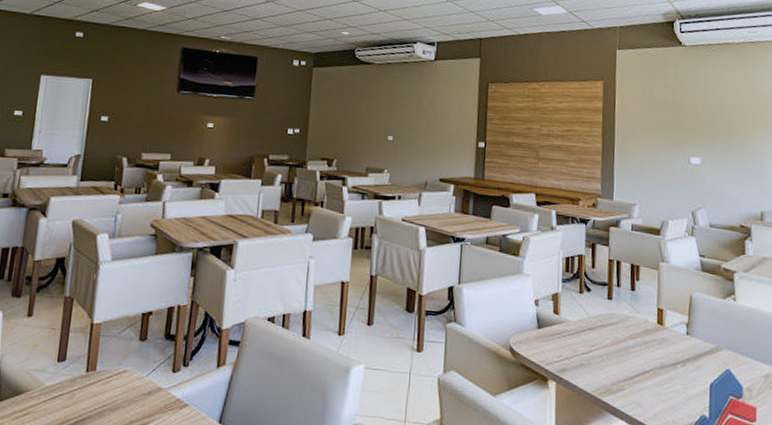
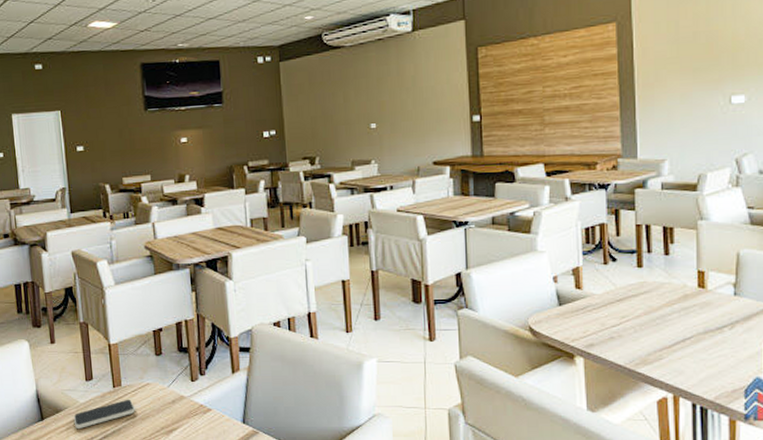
smartphone: none [33,385,107,416] -> present [73,399,136,428]

